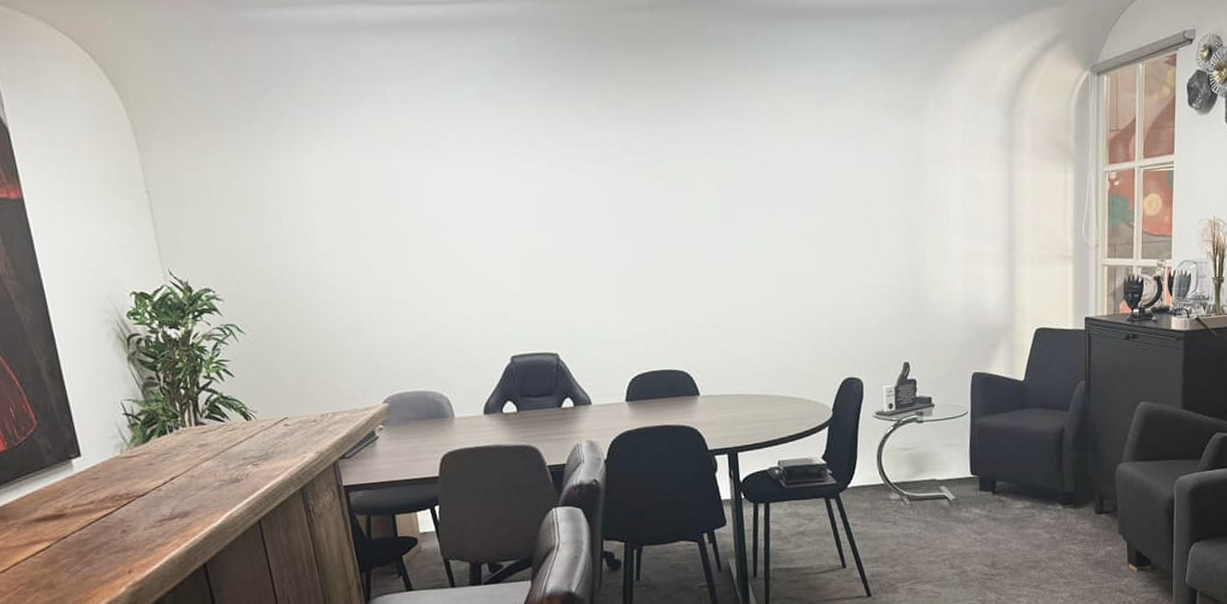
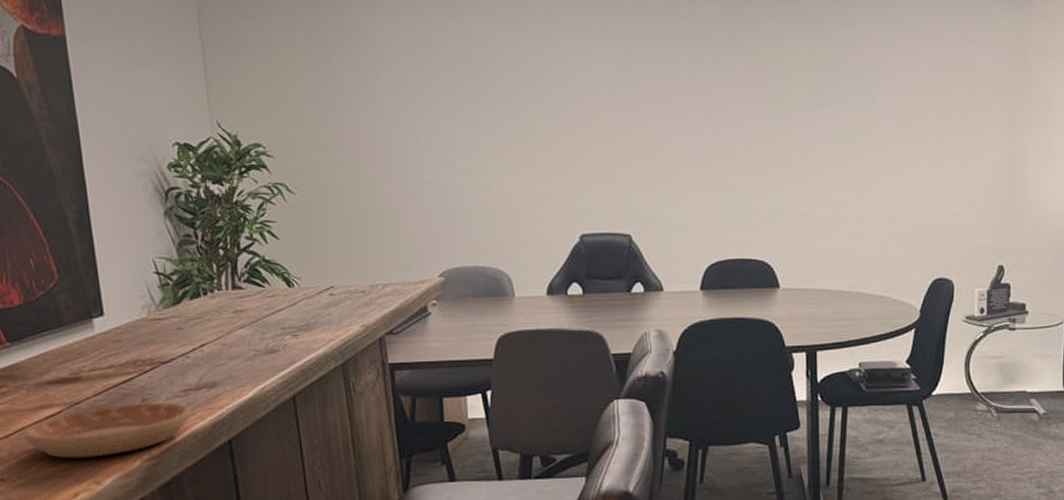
saucer: none [19,532,168,588] -> present [24,402,191,459]

